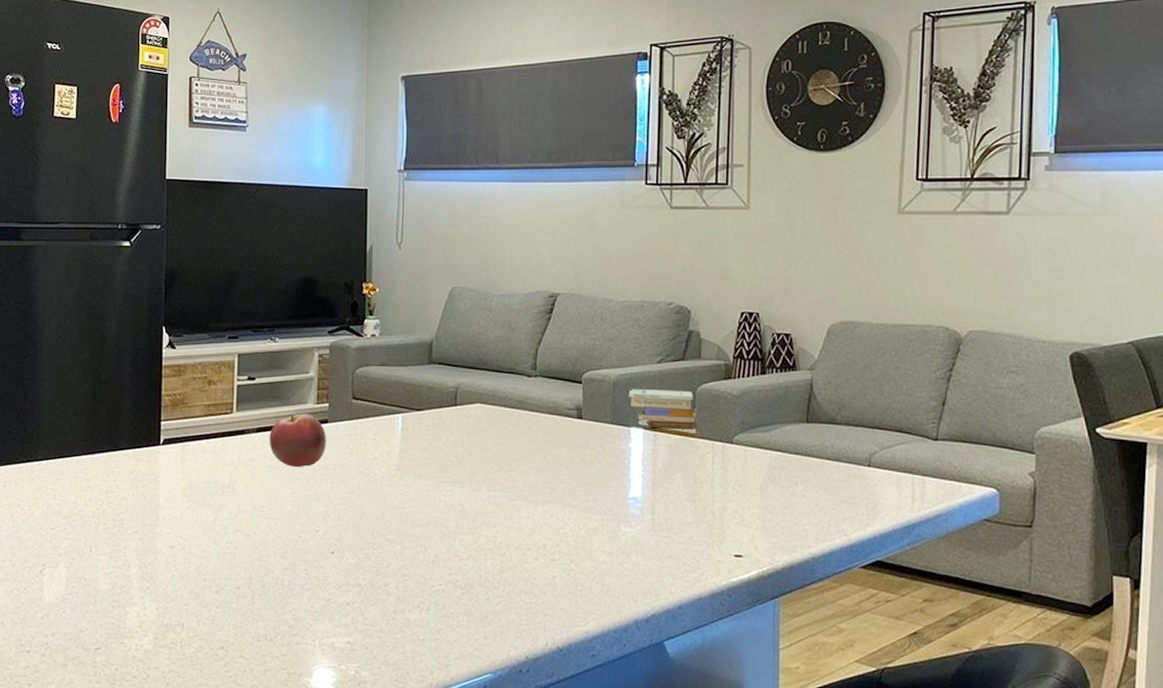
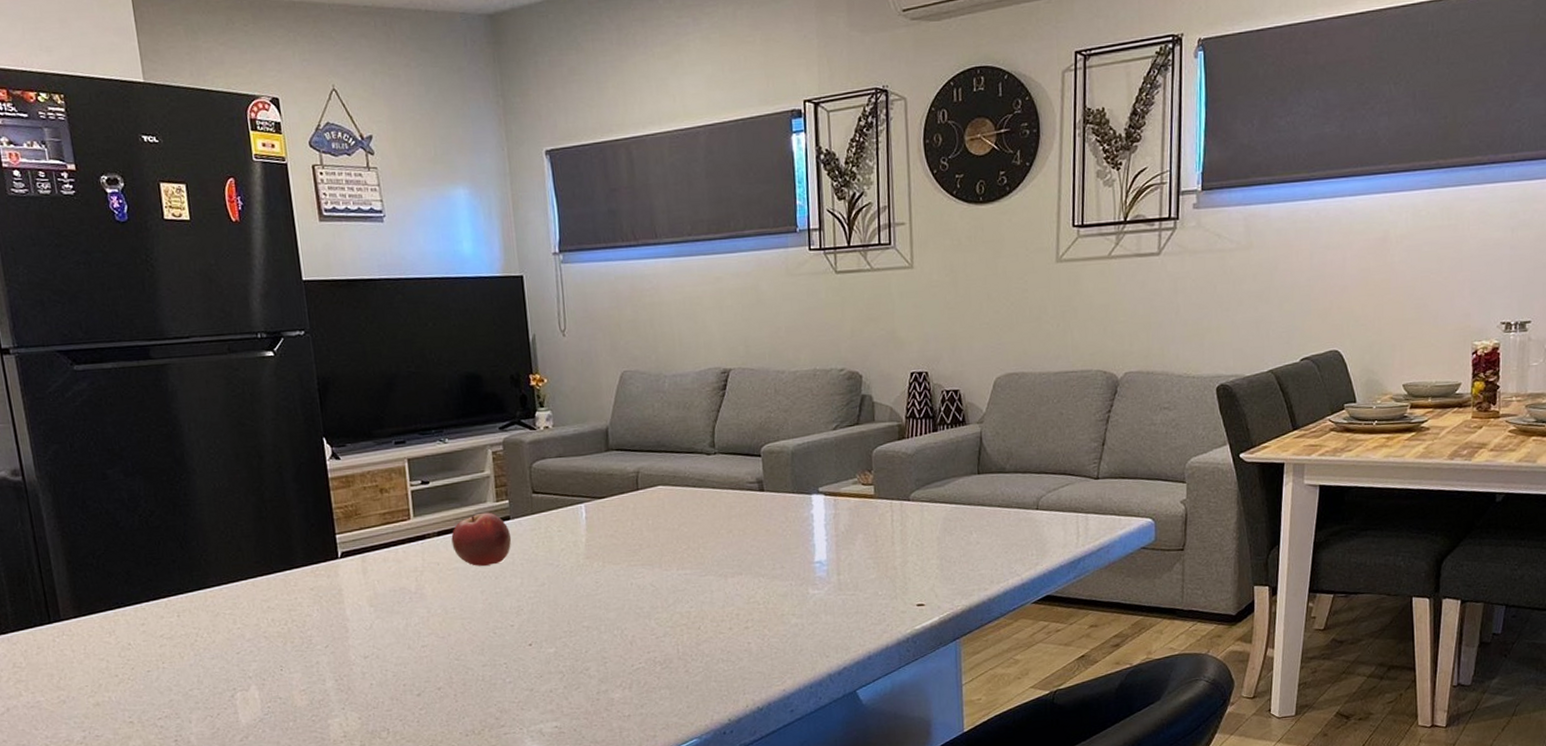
books: present [628,388,696,429] -> none [807,454,874,494]

